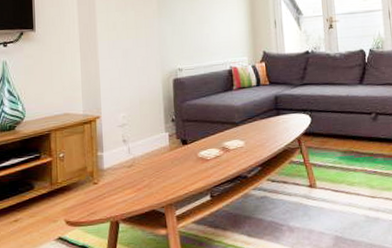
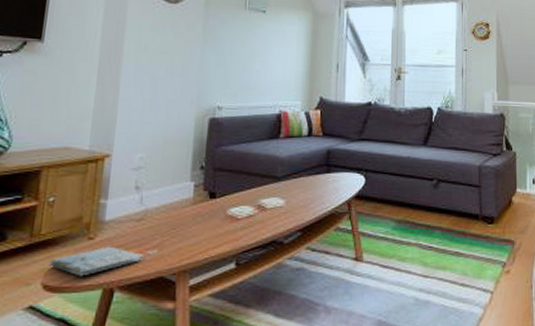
magazine: none [66,188,148,213] -> present [47,246,158,277]

